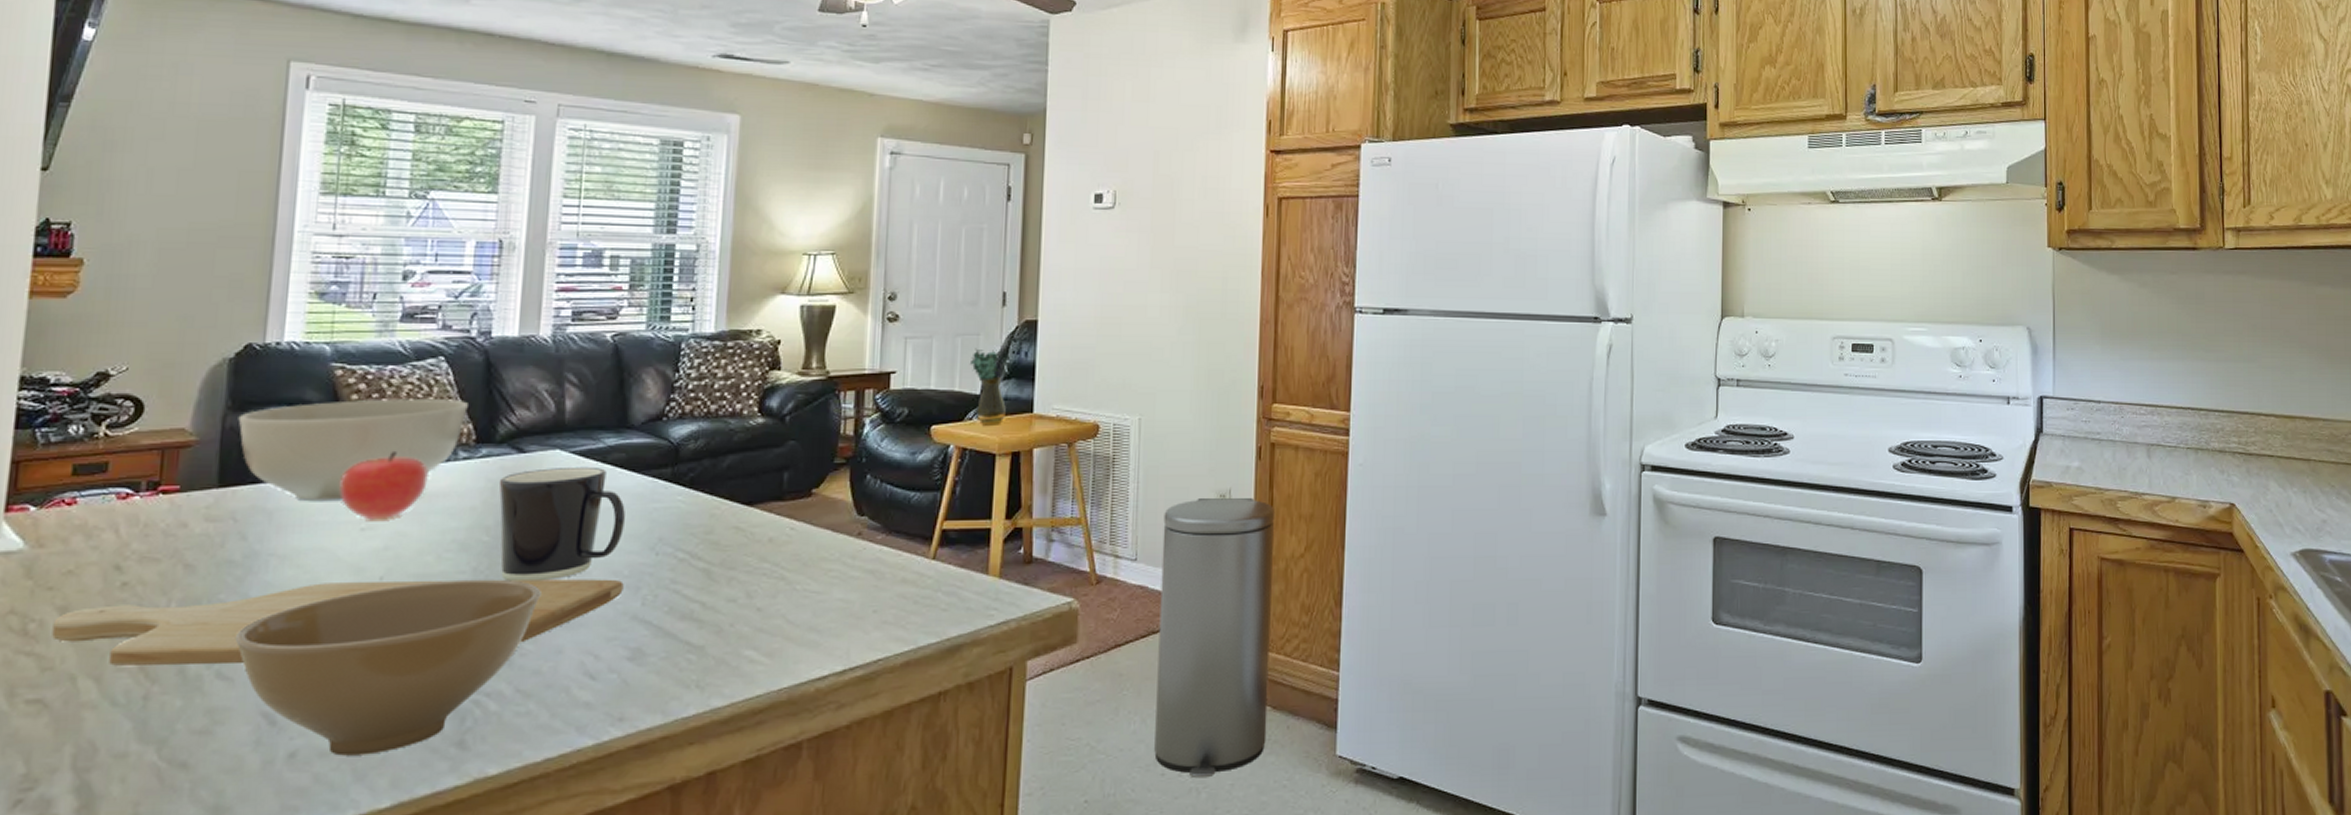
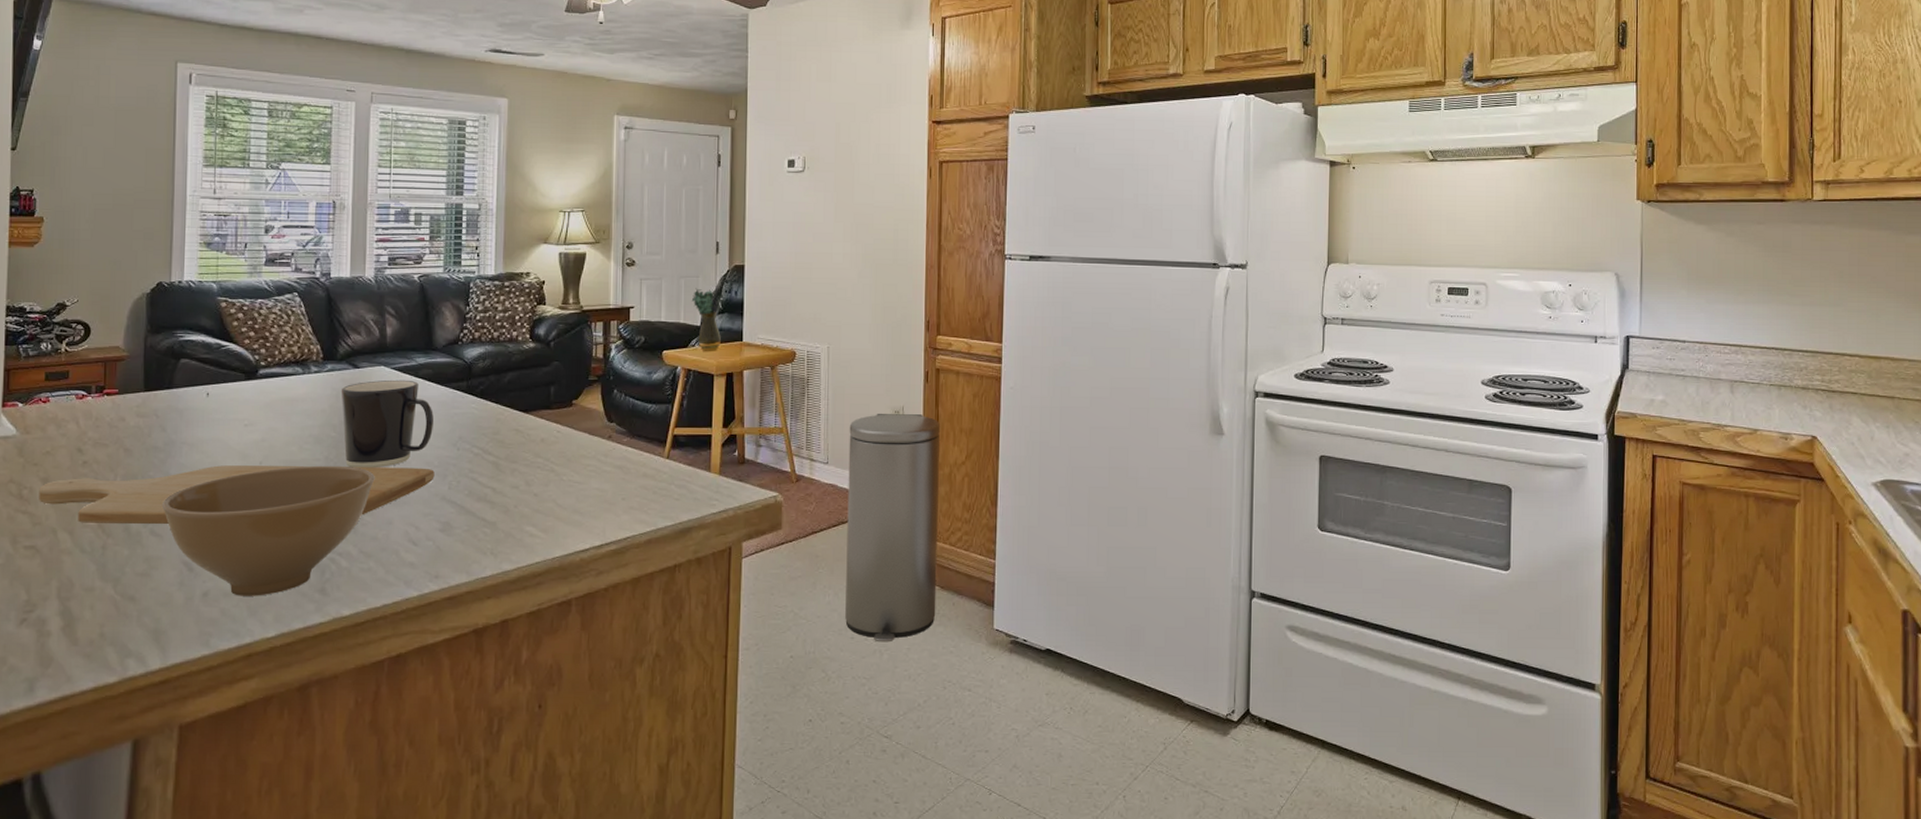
bowl: present [238,399,468,500] -> none [155,325,316,403]
fruit: present [340,452,430,520] -> none [228,366,291,418]

